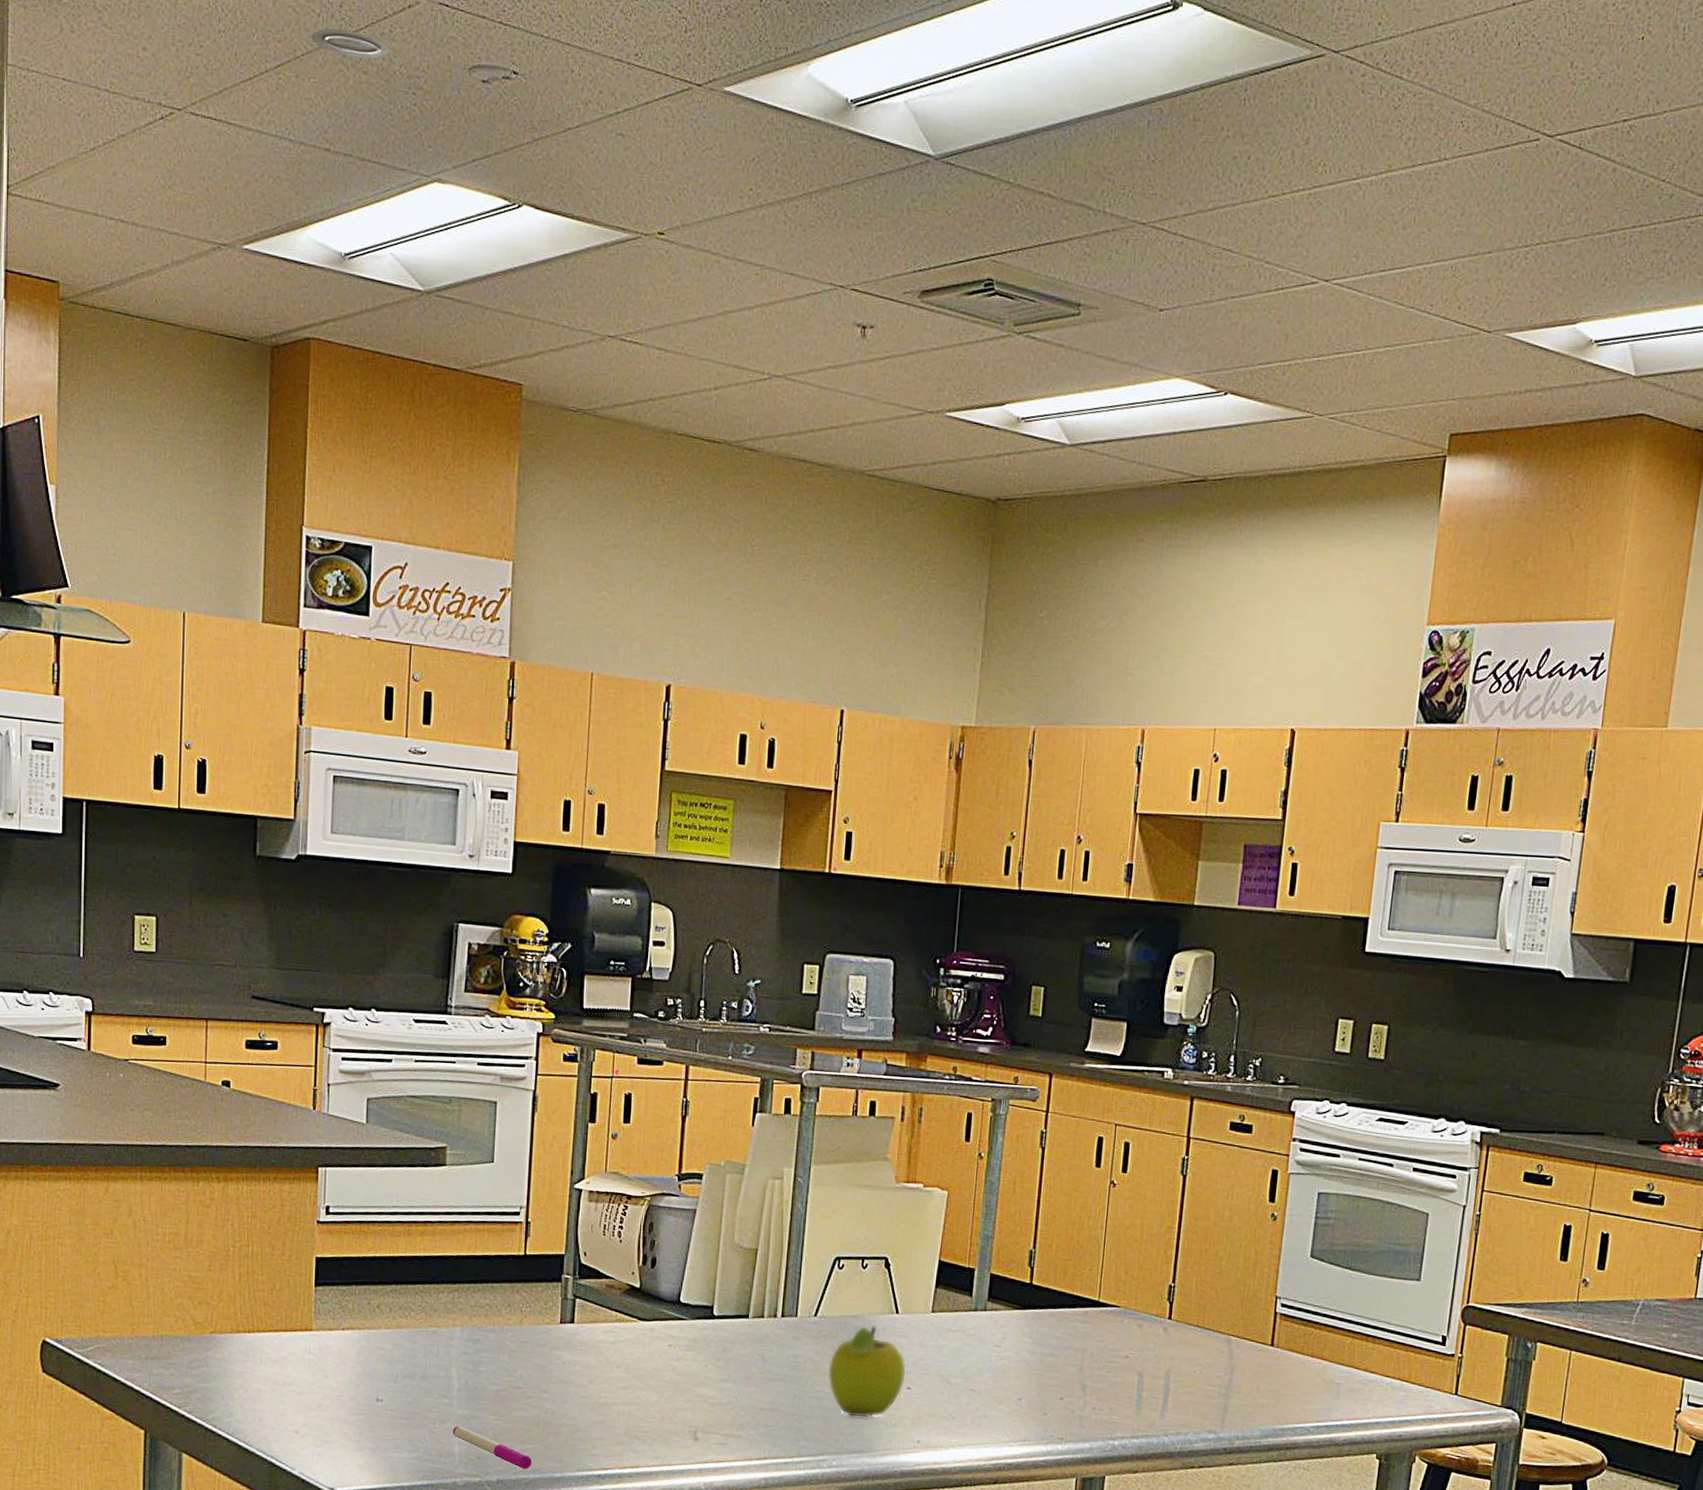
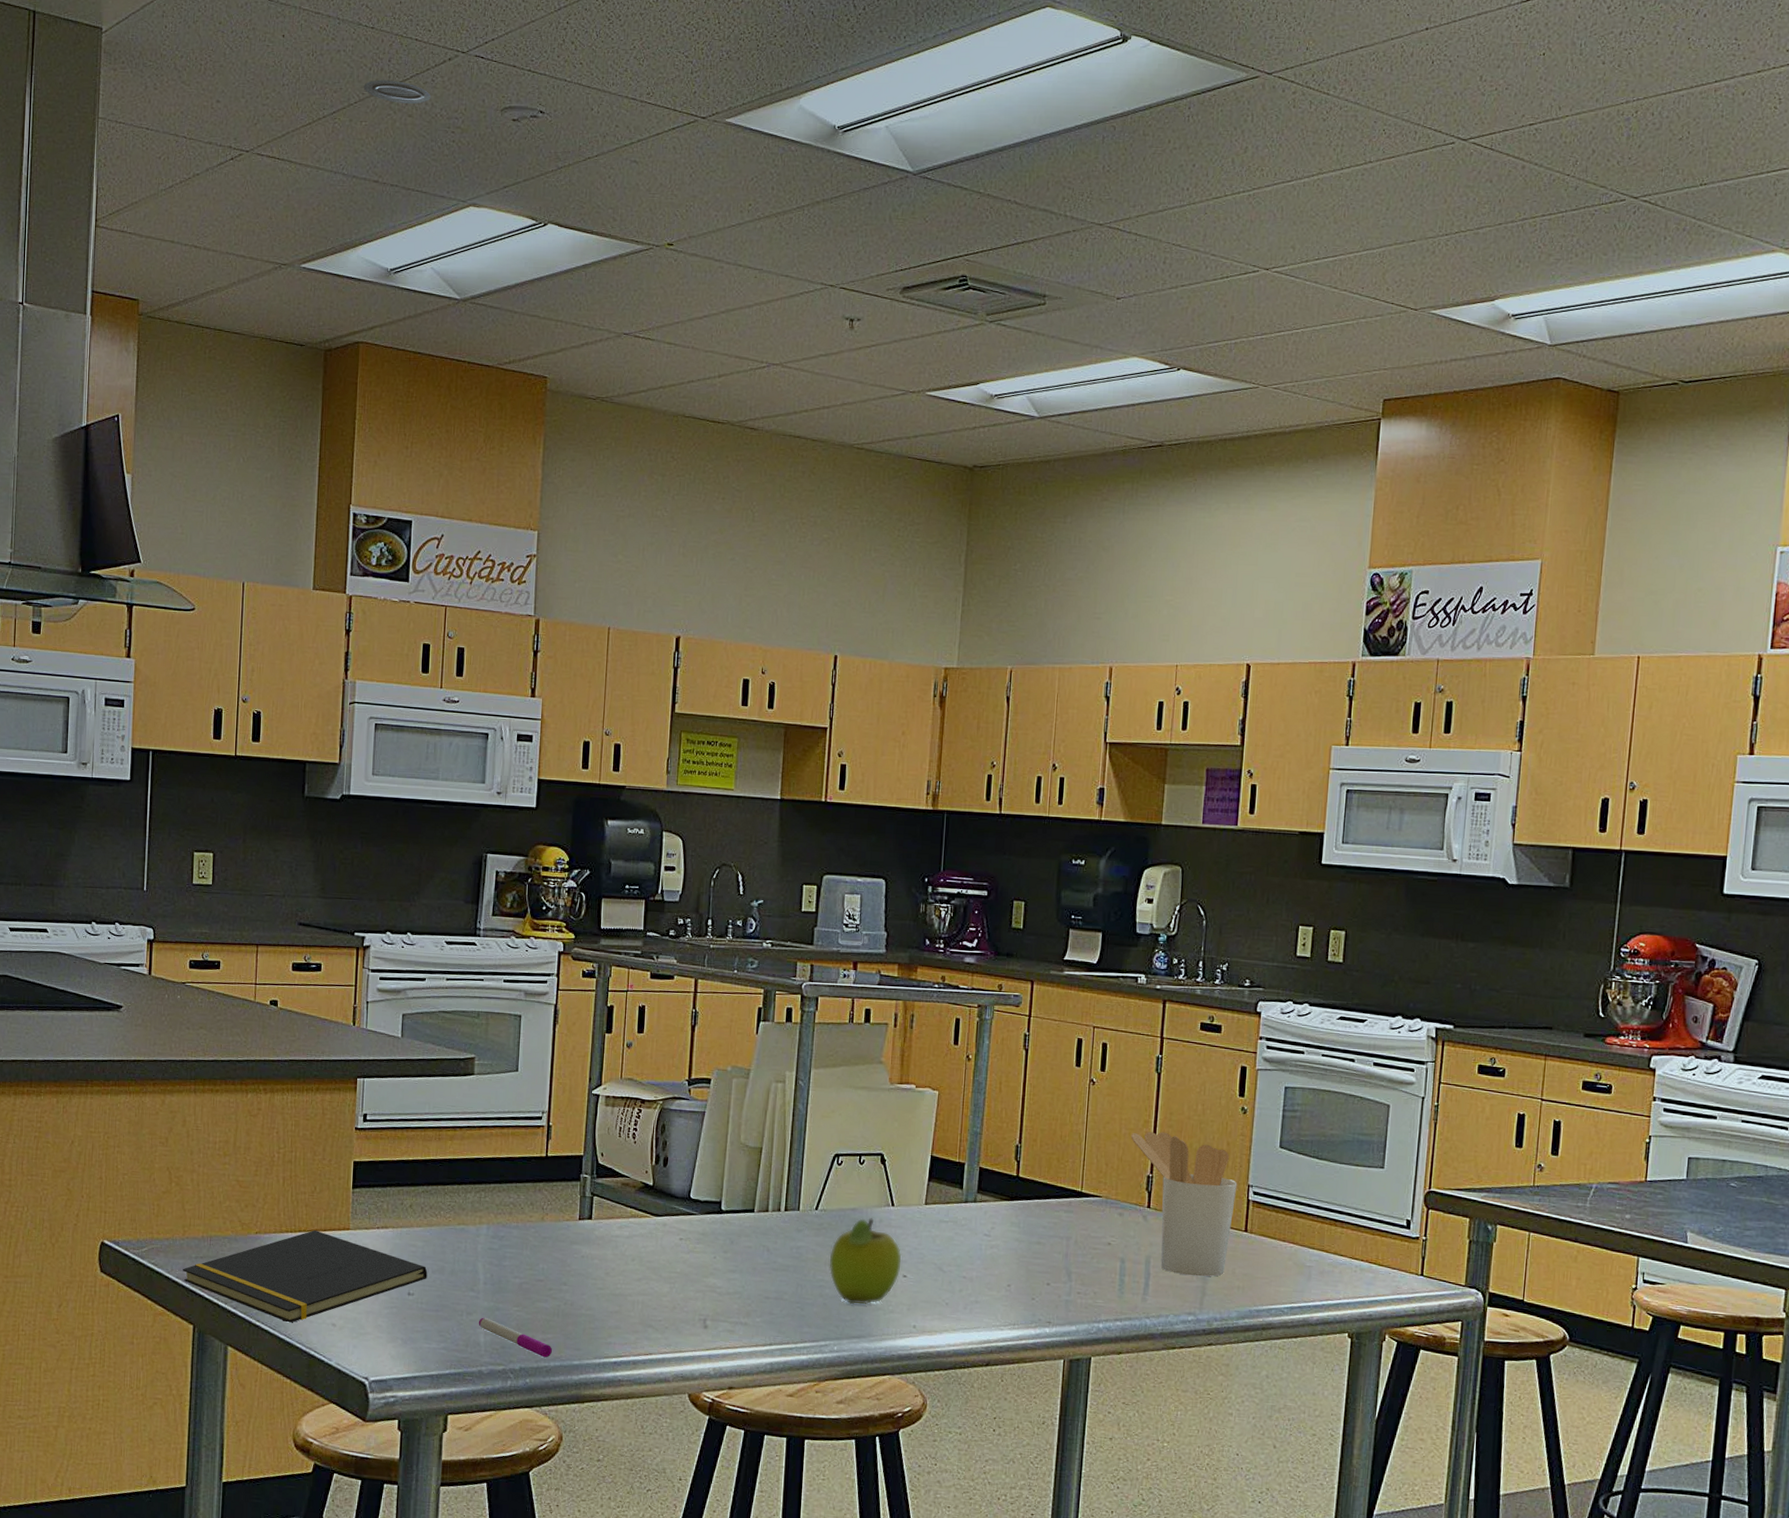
notepad: none [131,1331,397,1429] -> present [182,1230,428,1323]
utensil holder: none [1152,1238,1265,1393] -> present [1131,1131,1238,1277]

